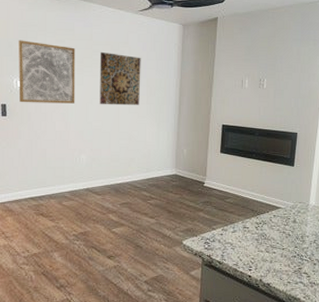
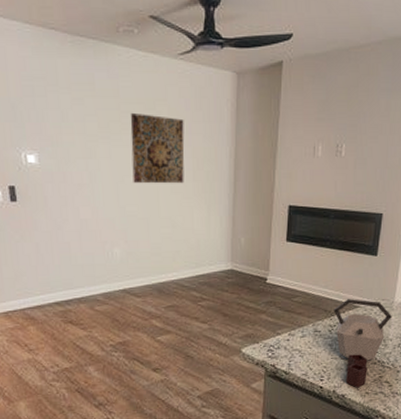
wall art: present [18,40,76,104] -> none [23,99,103,184]
kettle: none [259,201,307,278] -> present [333,299,392,388]

